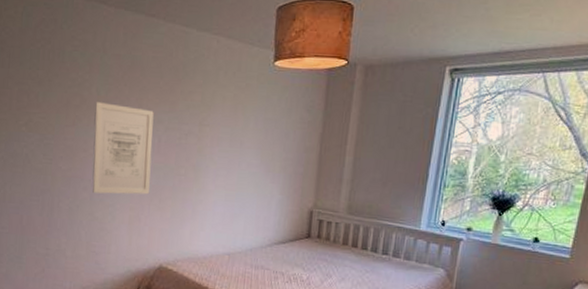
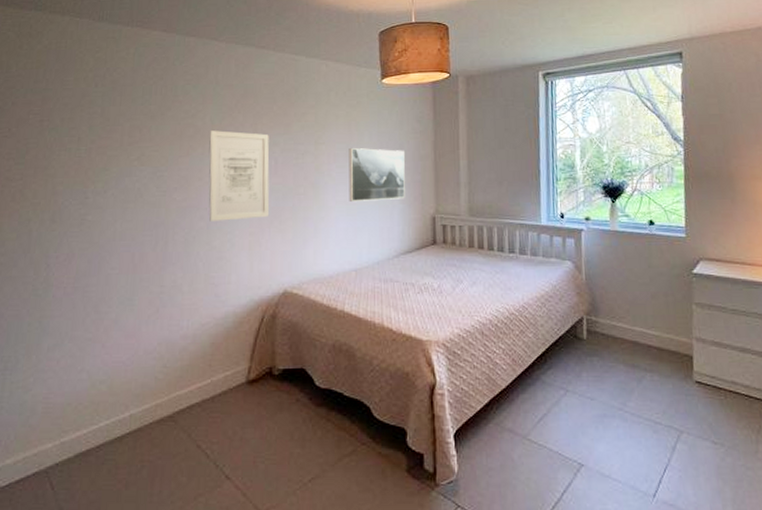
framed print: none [228,133,290,190] -> present [349,148,405,201]

